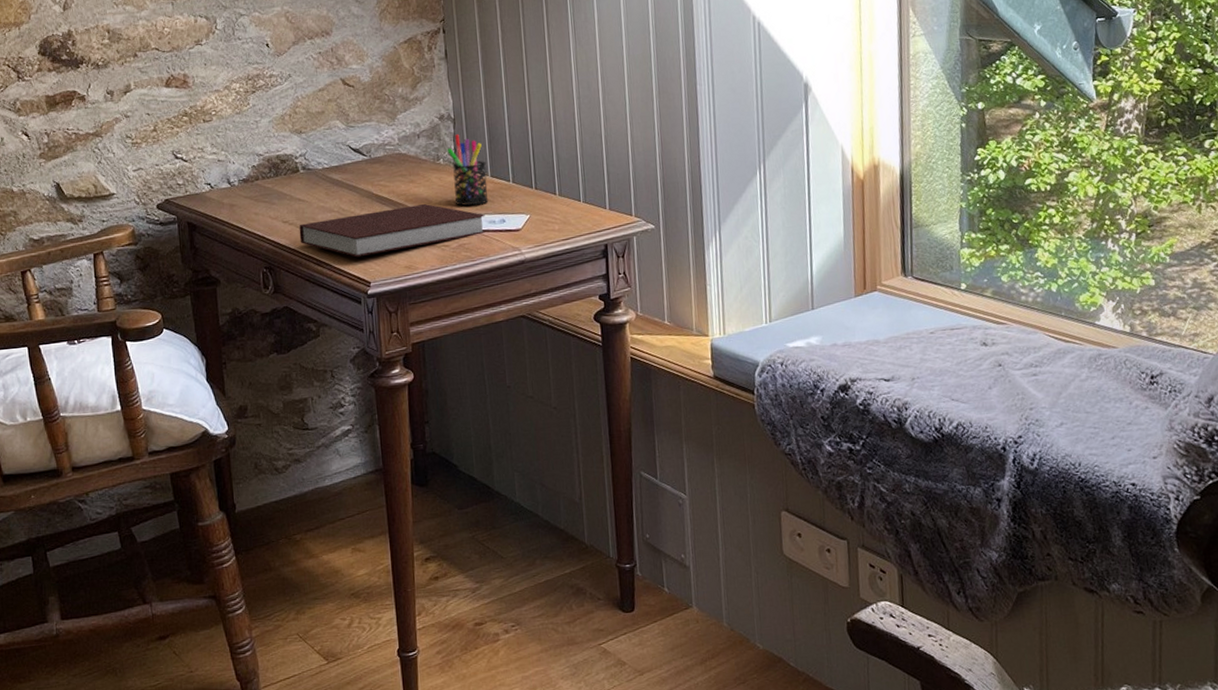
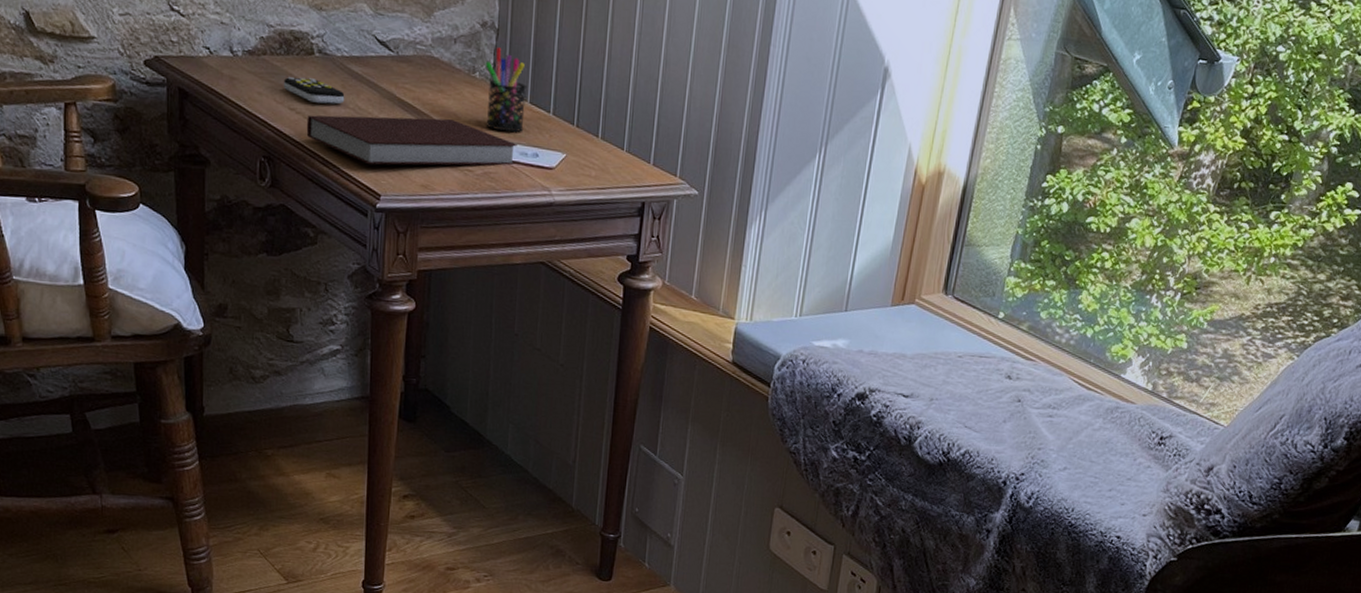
remote control: none [275,192,330,213] -> present [283,76,345,105]

